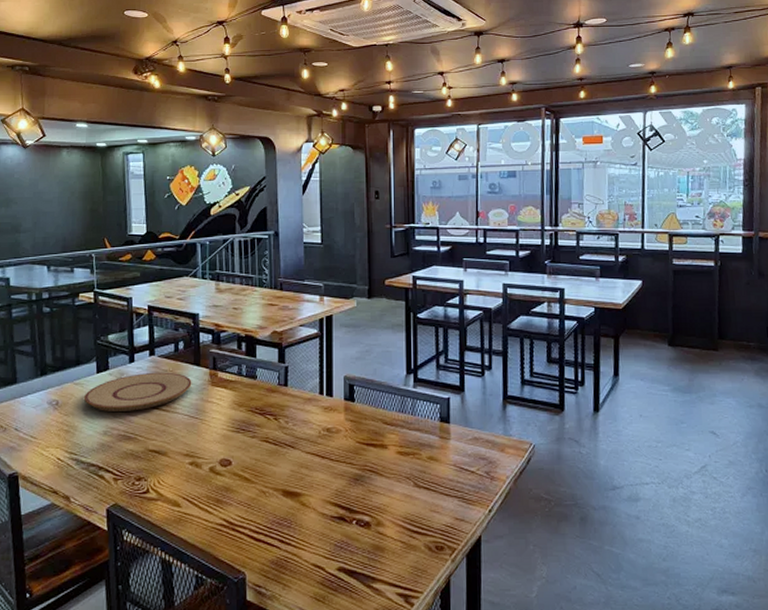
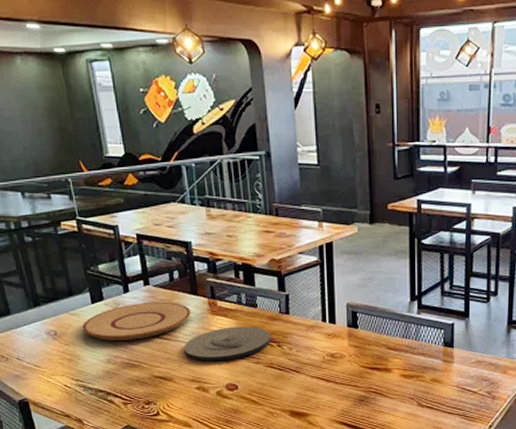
plate: none [182,398,269,435] -> present [184,326,272,362]

